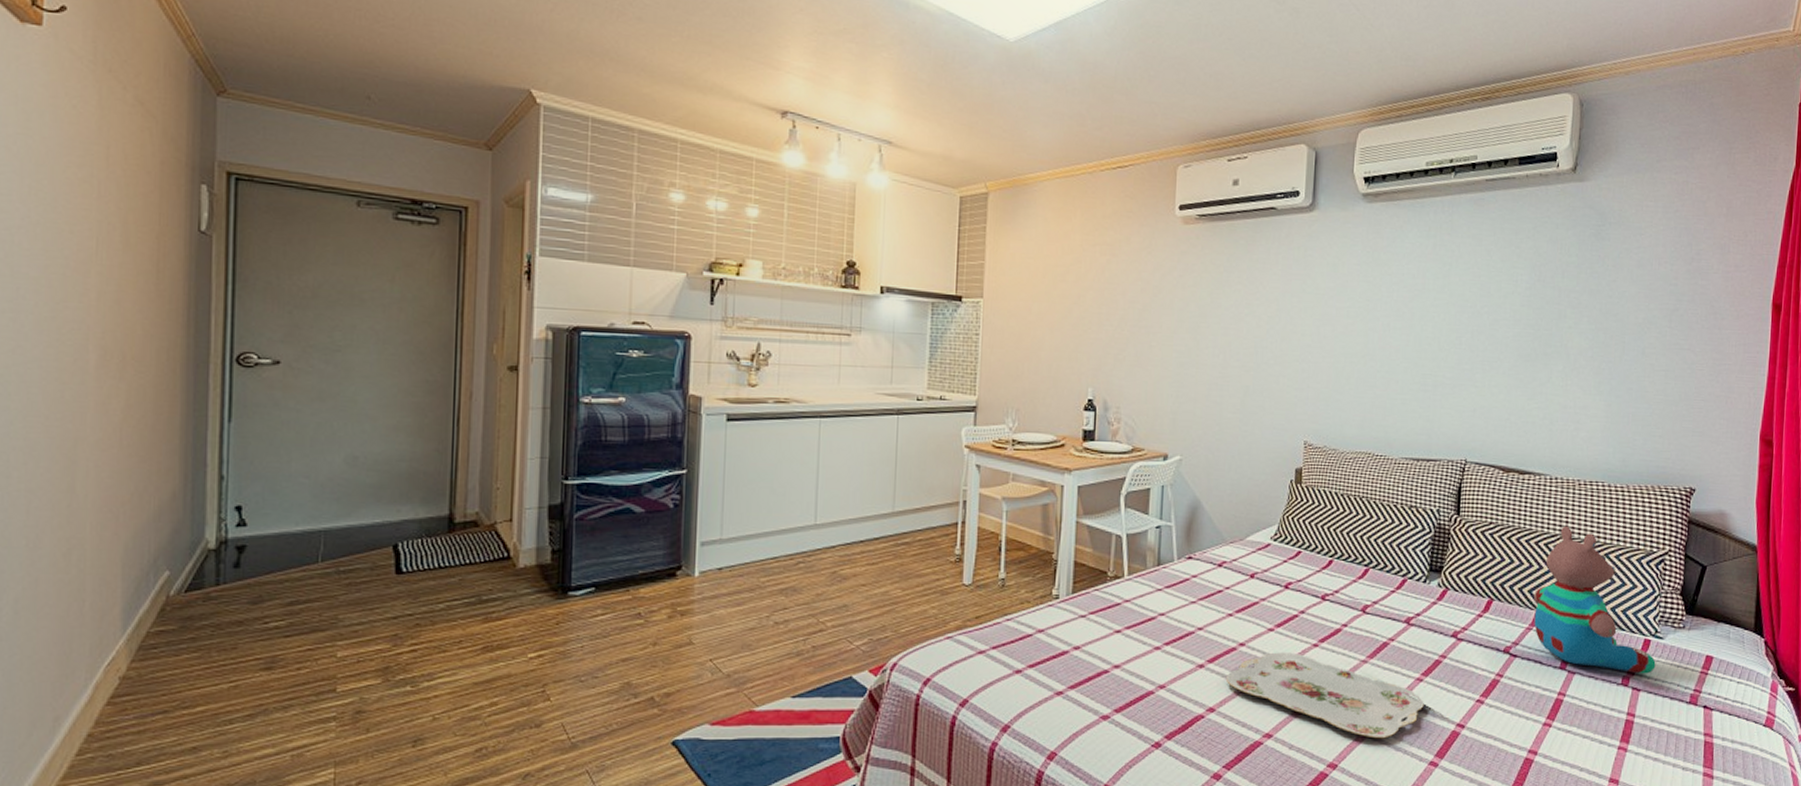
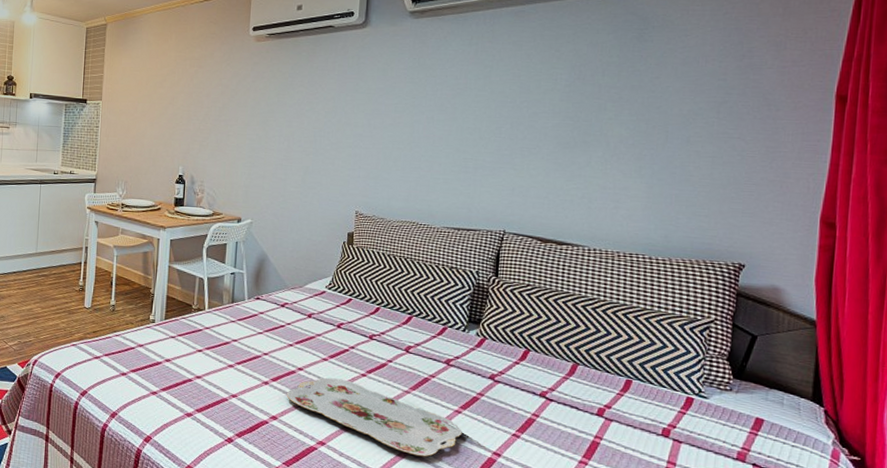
teddy bear: present [1534,525,1656,674] -> none [570,291,699,429]

